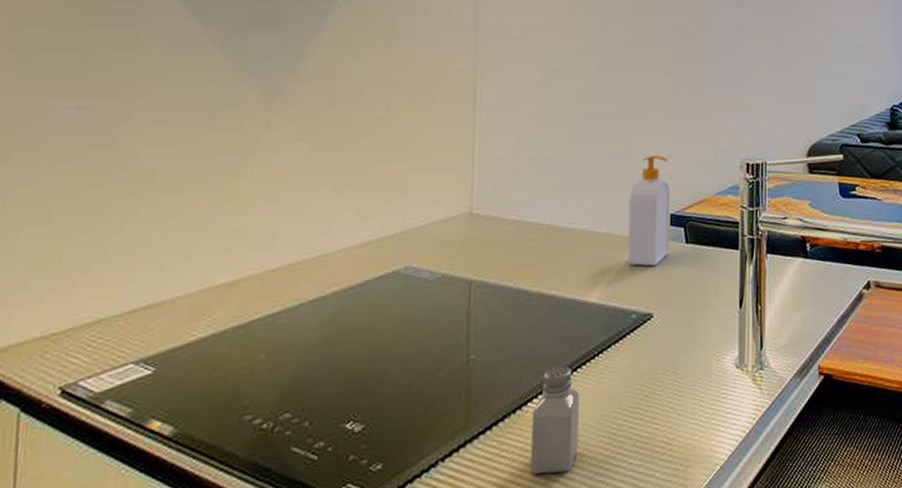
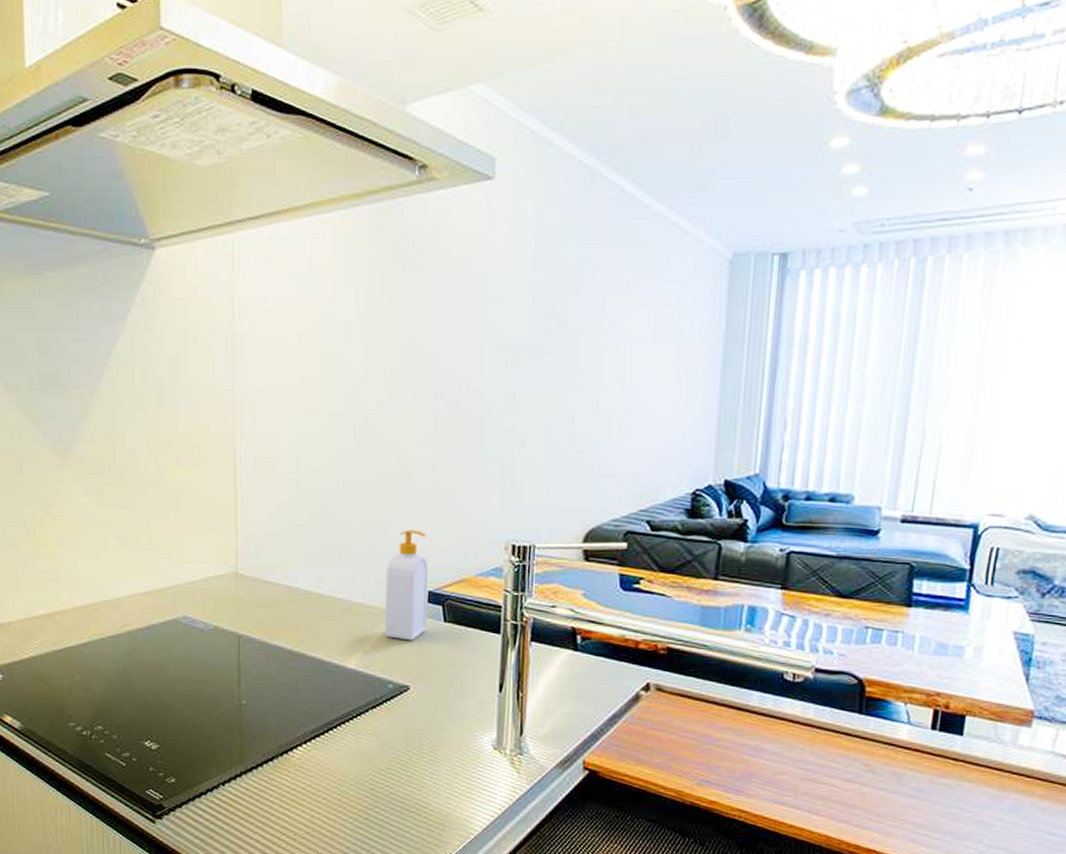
saltshaker: present [530,365,580,474] -> none [297,721,340,814]

